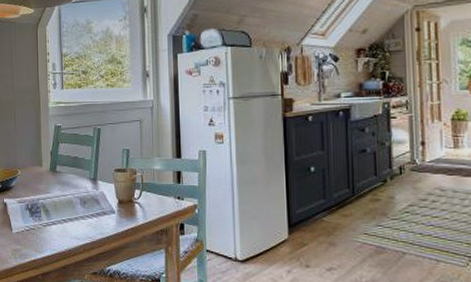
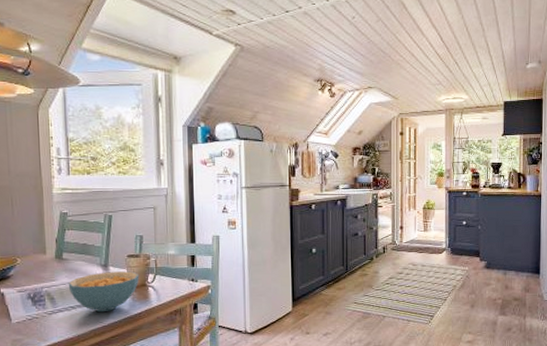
cereal bowl: none [61,186,126,227] -> present [68,271,139,312]

